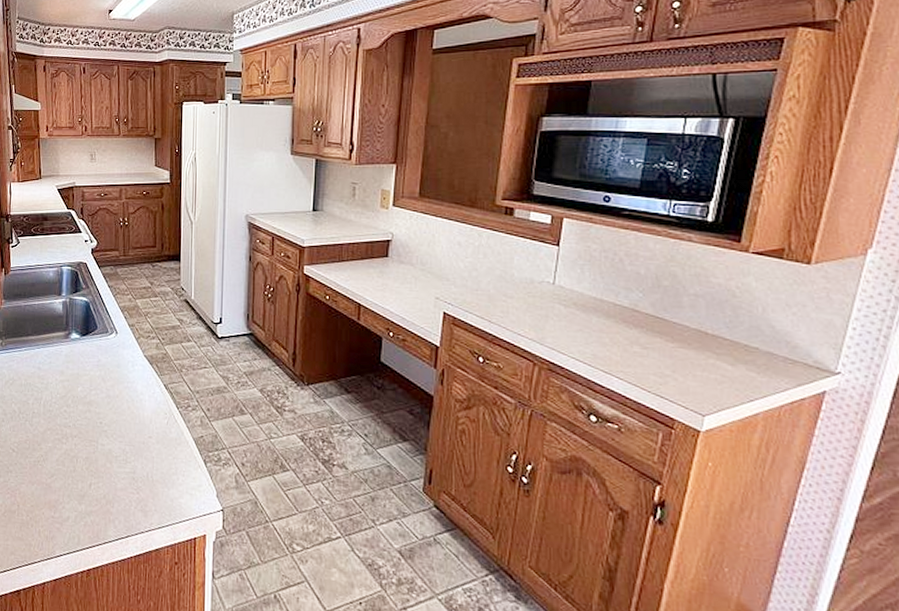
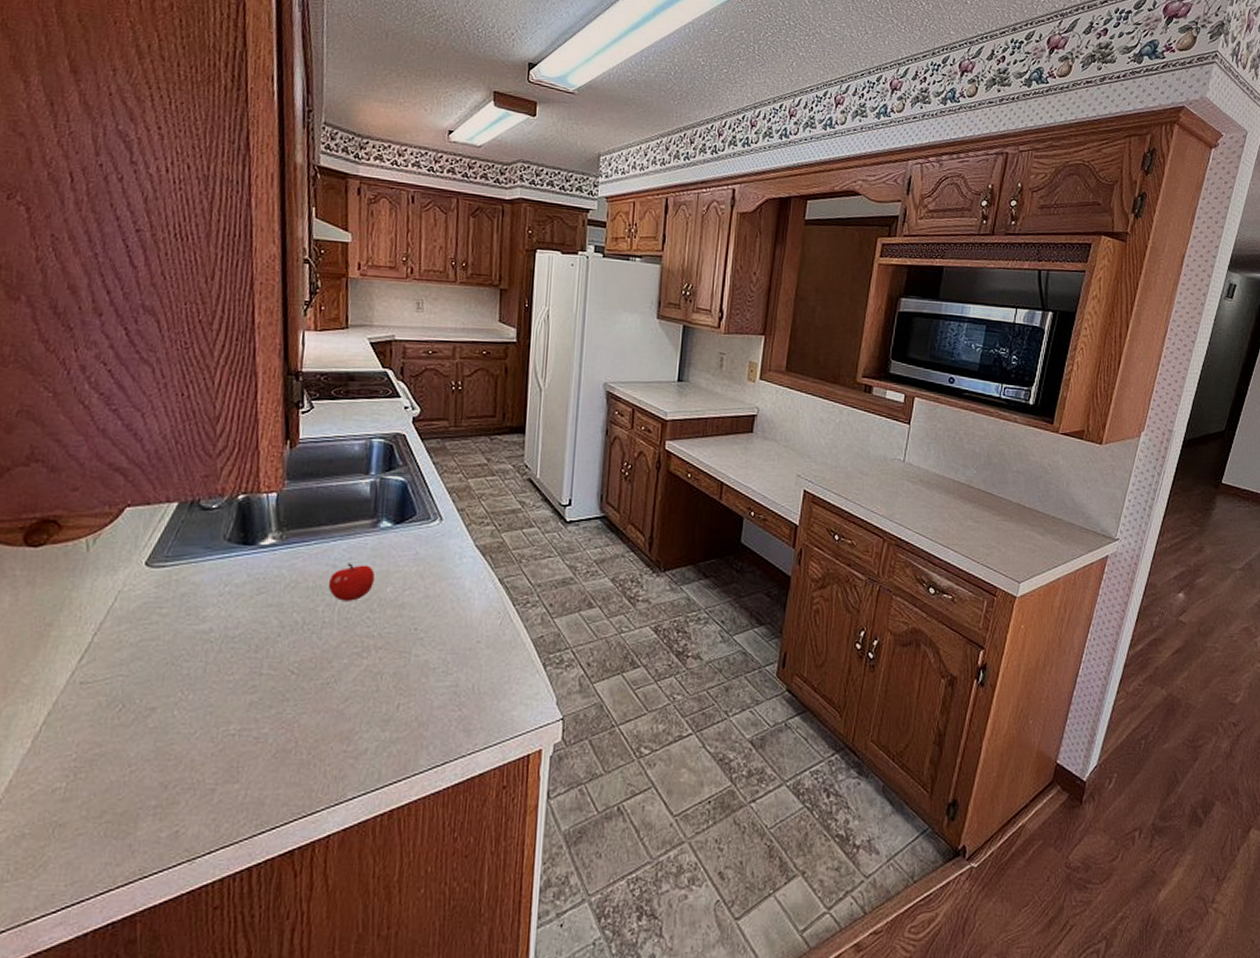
apple: none [35,366,69,397] -> present [328,563,376,601]

